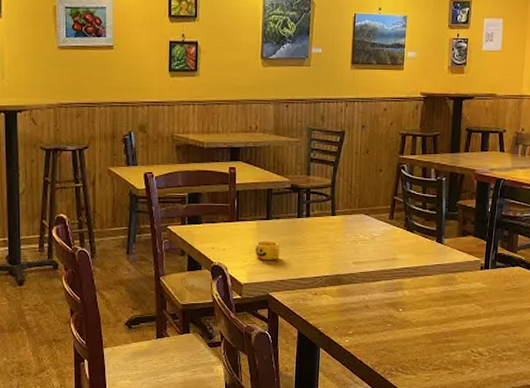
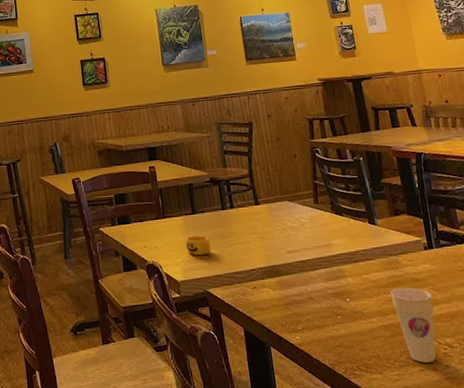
cup: none [440,301,477,367] -> present [390,287,436,363]

